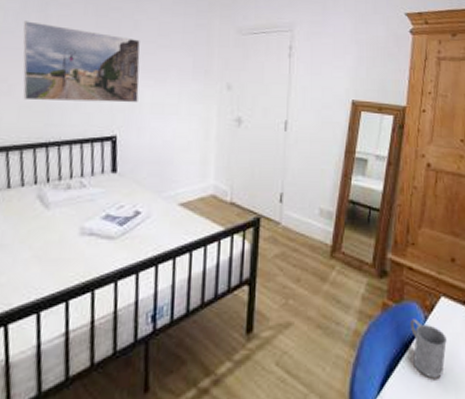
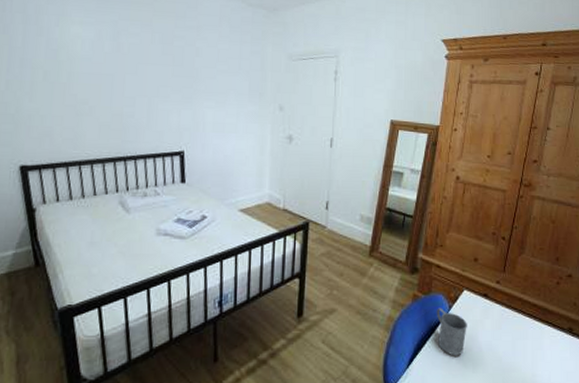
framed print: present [23,21,140,103] -> none [98,49,202,123]

